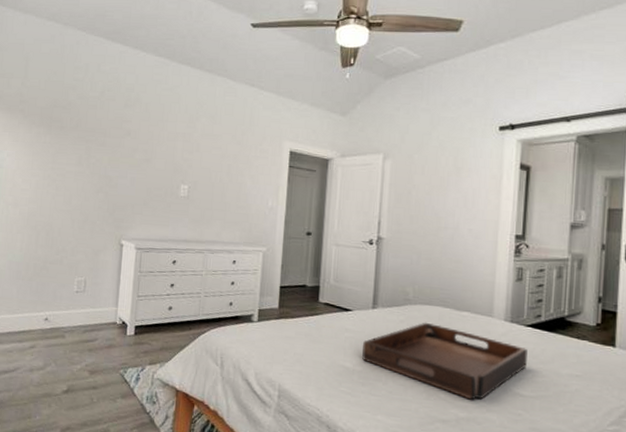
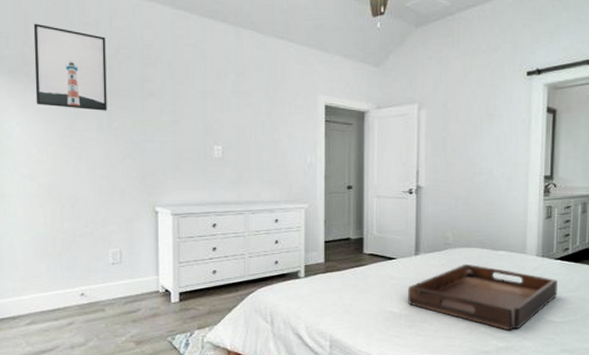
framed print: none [26,66,93,147] -> present [33,23,107,111]

